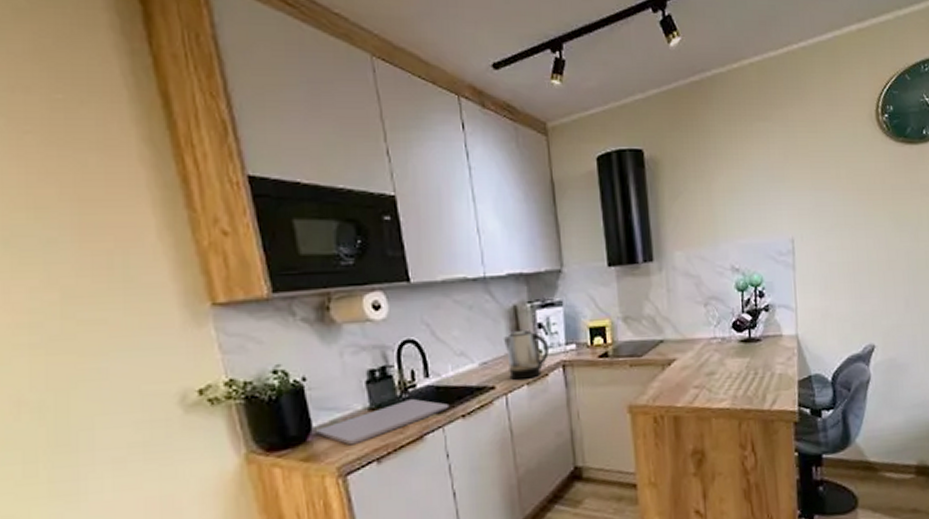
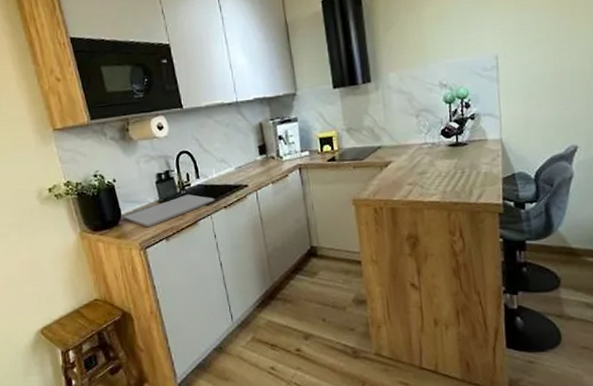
kettle: present [503,329,550,380] -> none [252,141,289,180]

